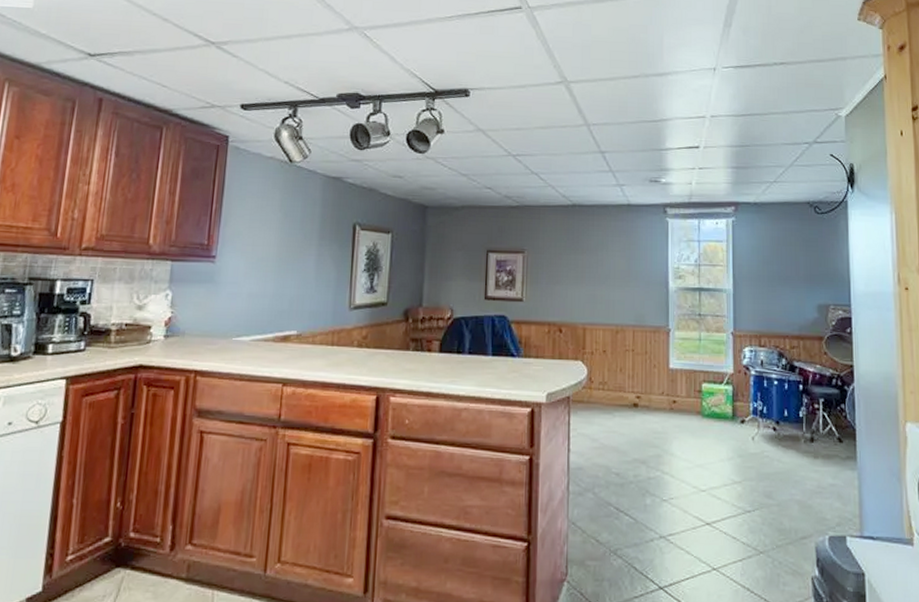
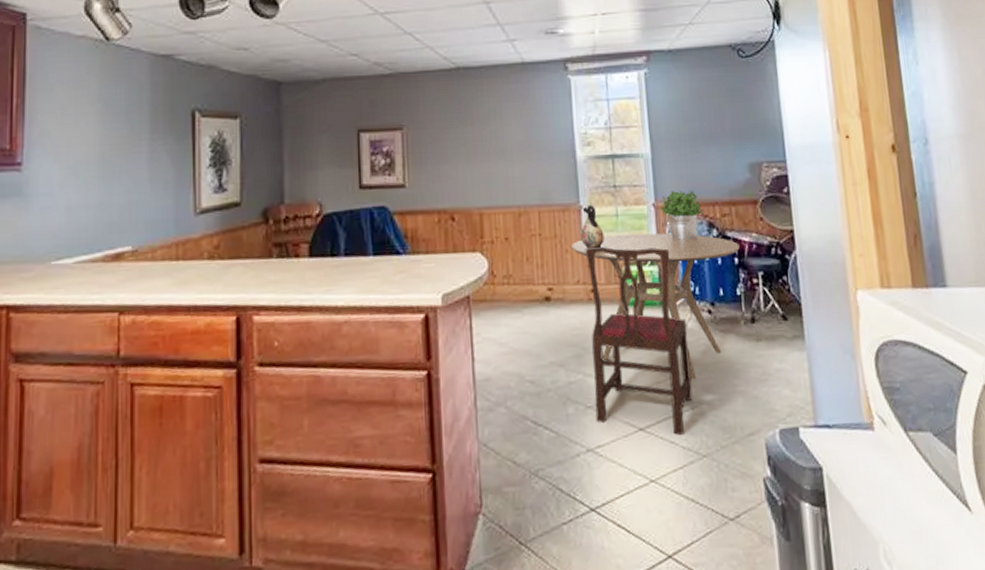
dining table: none [659,355,805,485] -> present [571,233,740,379]
ceramic jug: none [668,328,688,366] -> present [581,204,605,248]
dining chair: none [669,364,755,533] -> present [586,246,693,436]
potted plant: none [738,323,775,365] -> present [661,190,703,240]

